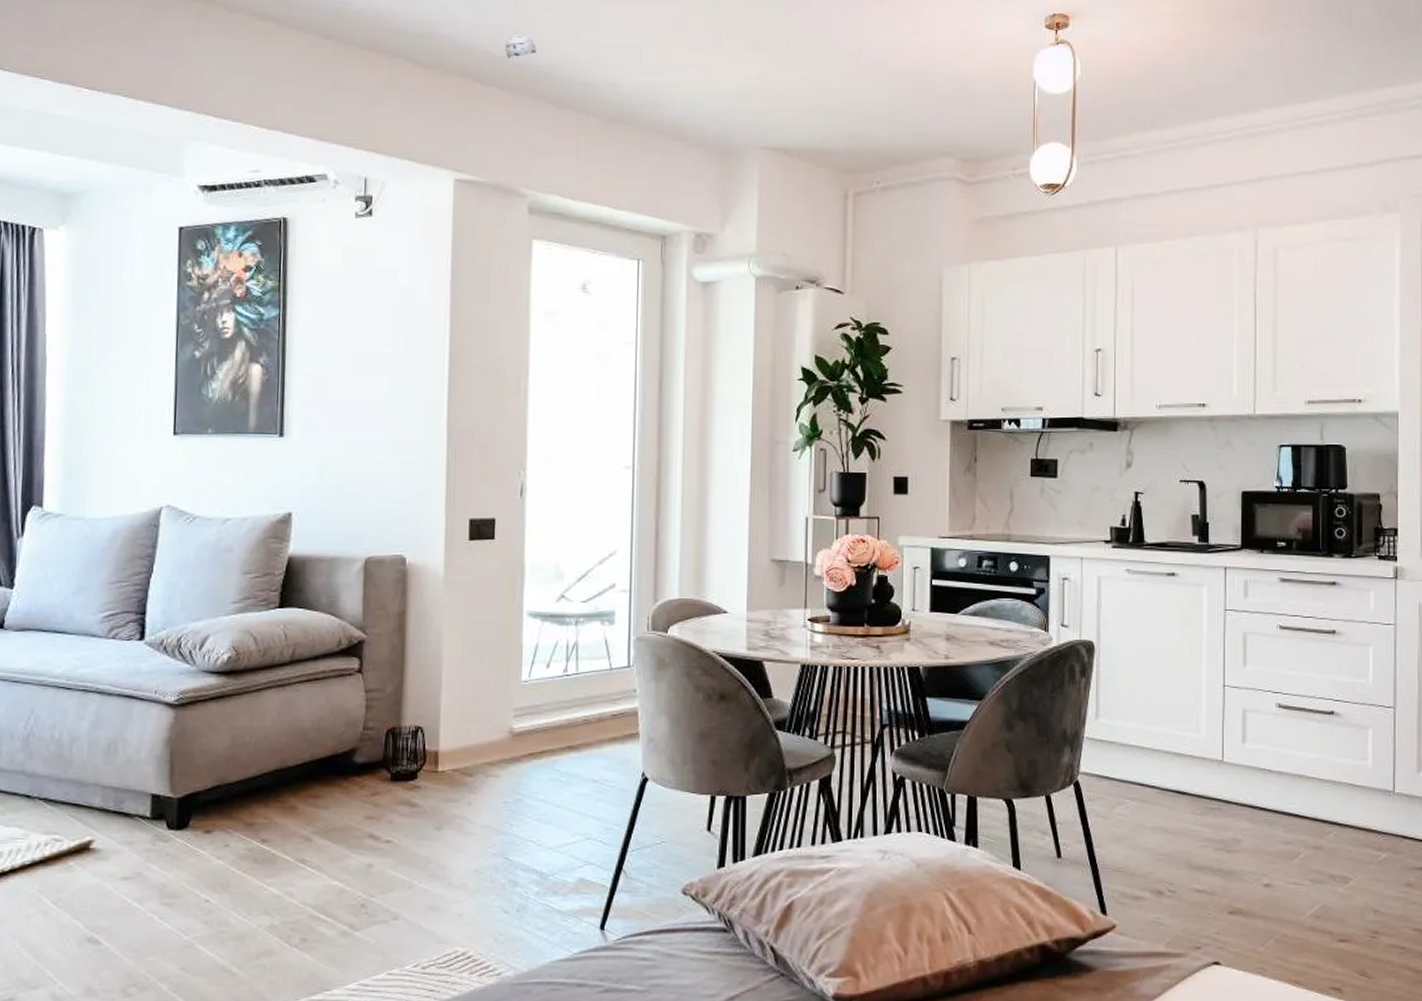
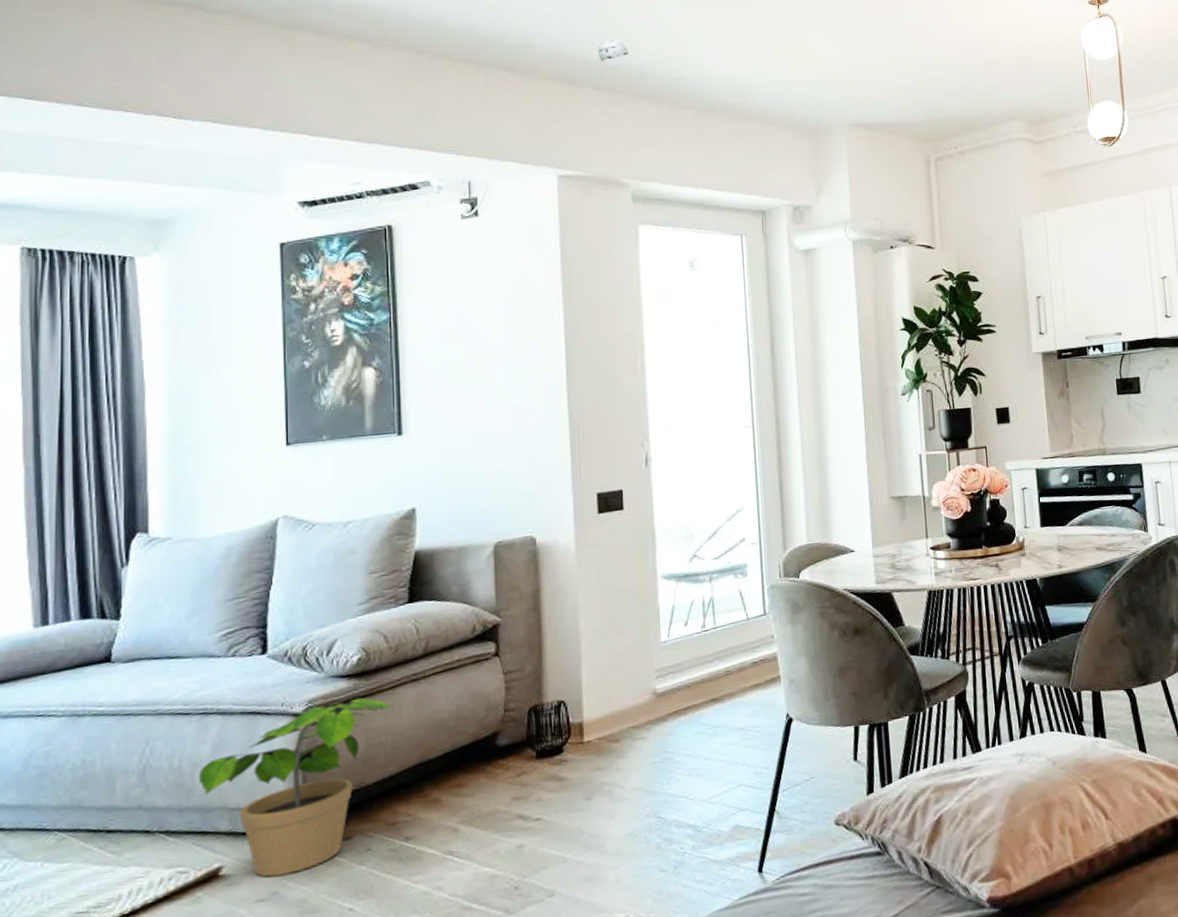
potted plant: none [77,696,259,857] -> present [199,697,394,878]

